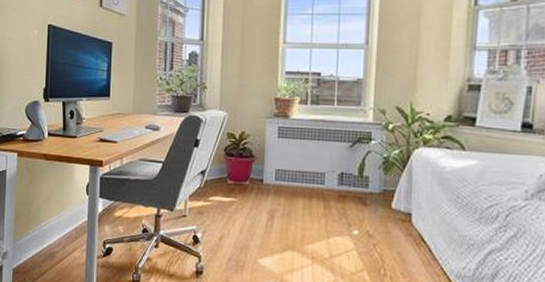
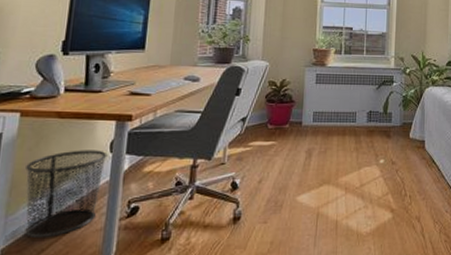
waste bin: none [25,190,85,265] -> present [25,150,108,239]

